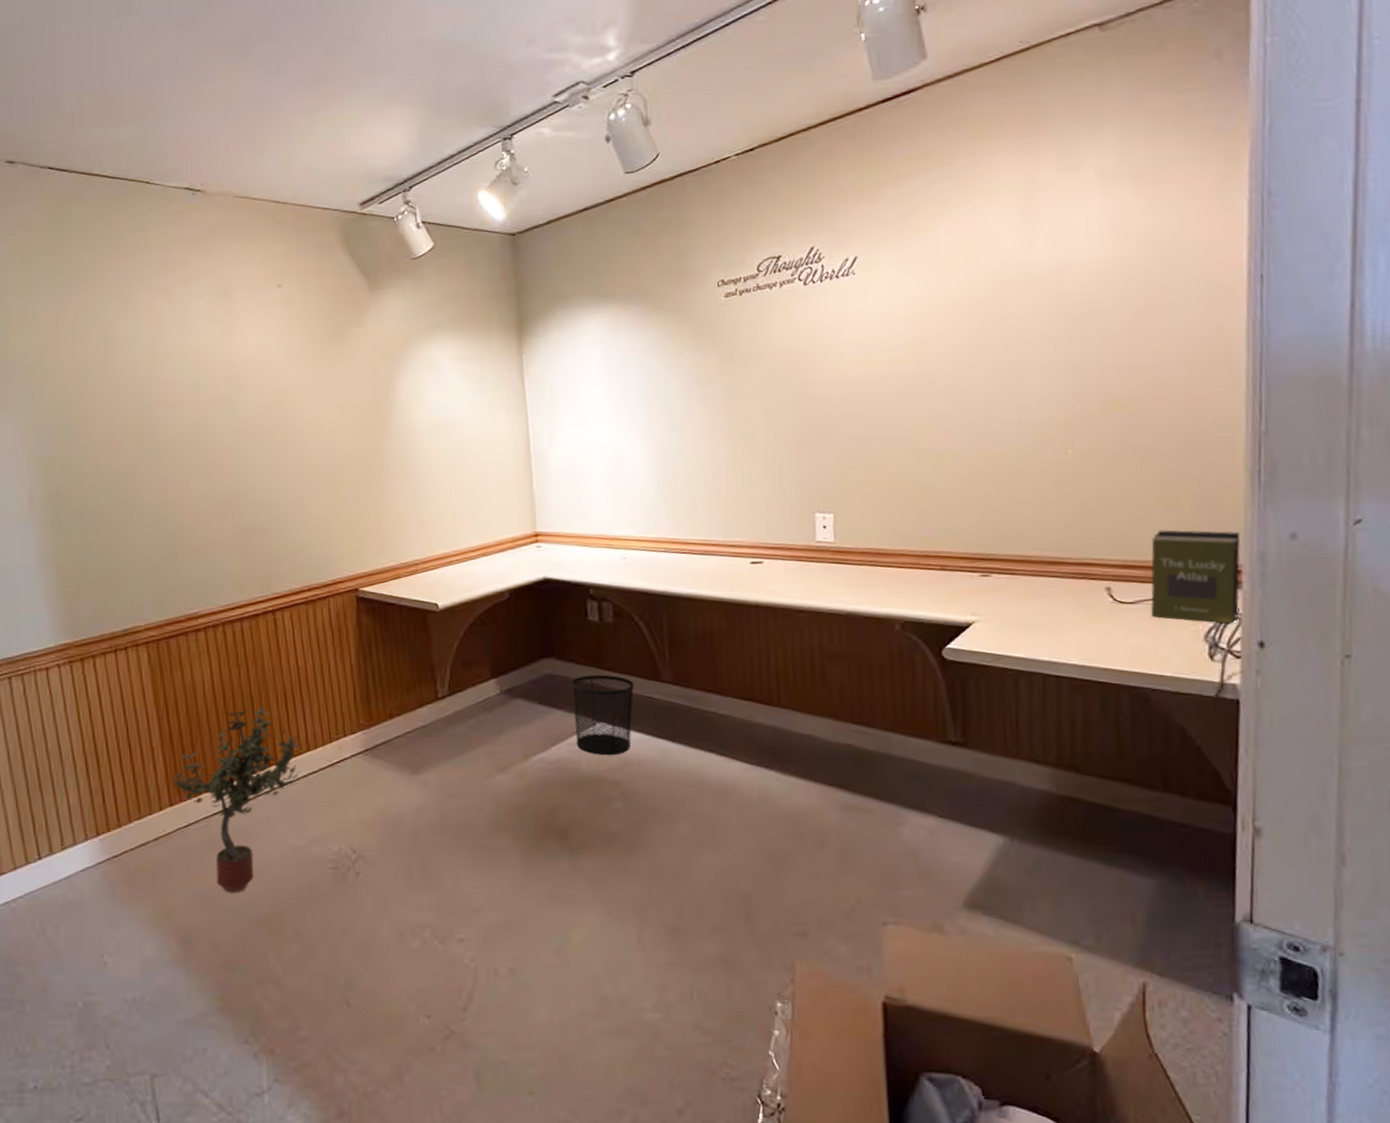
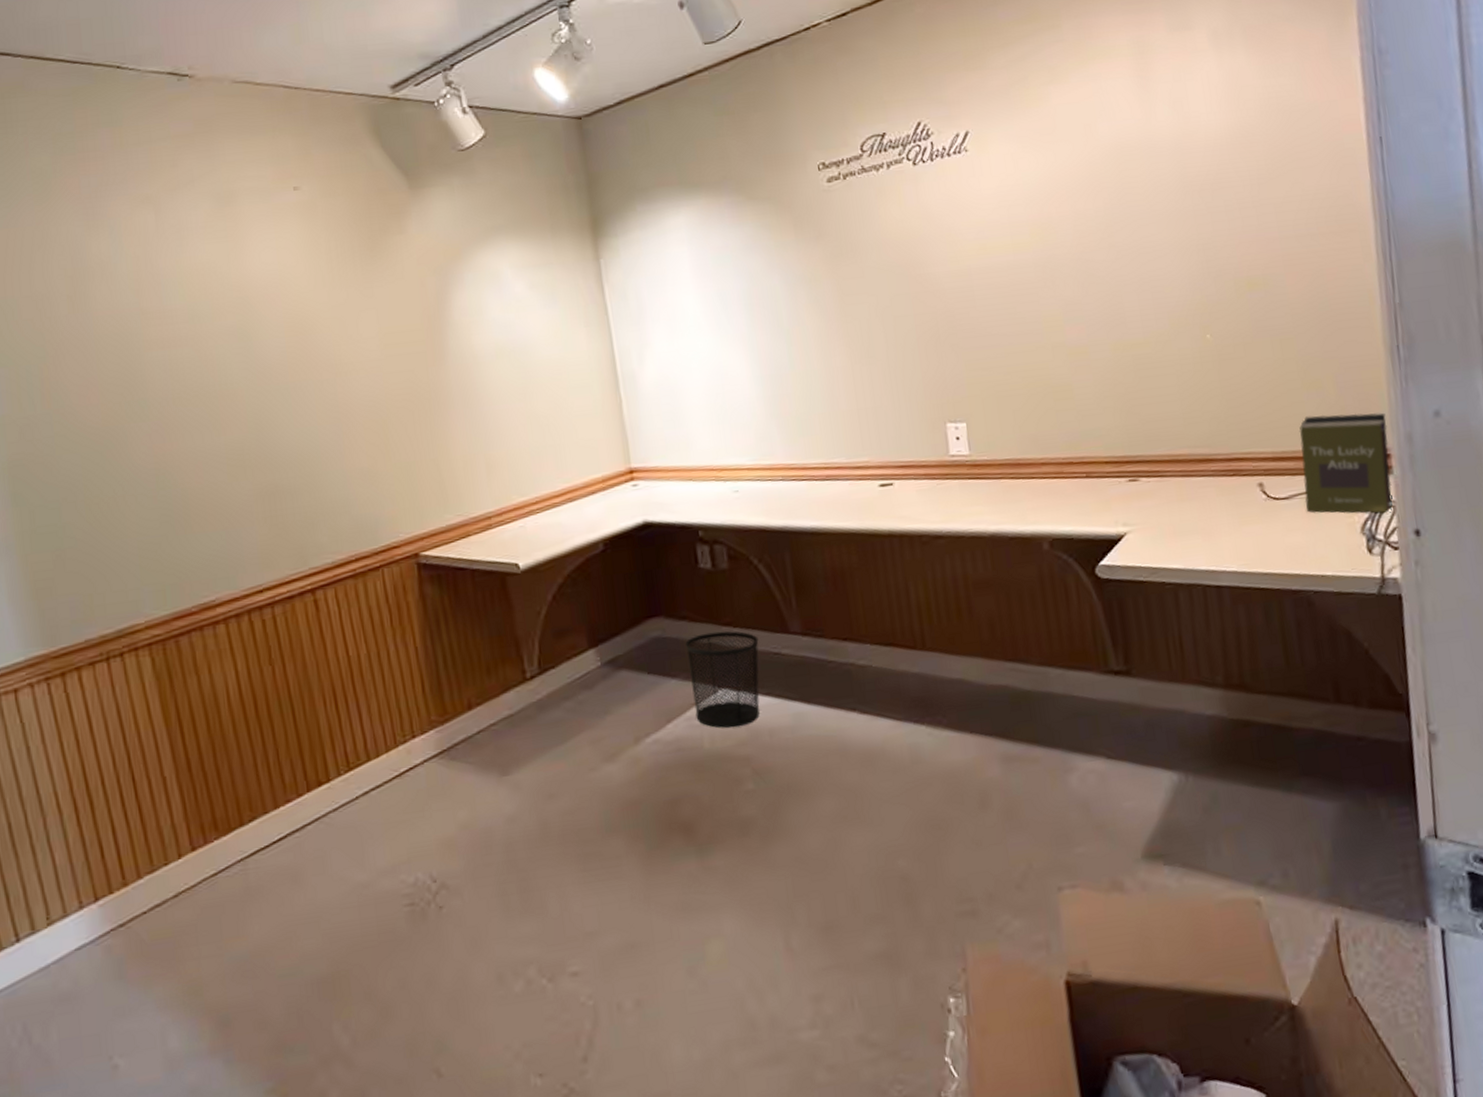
potted tree: present [172,706,300,892] -> none [193,710,358,953]

